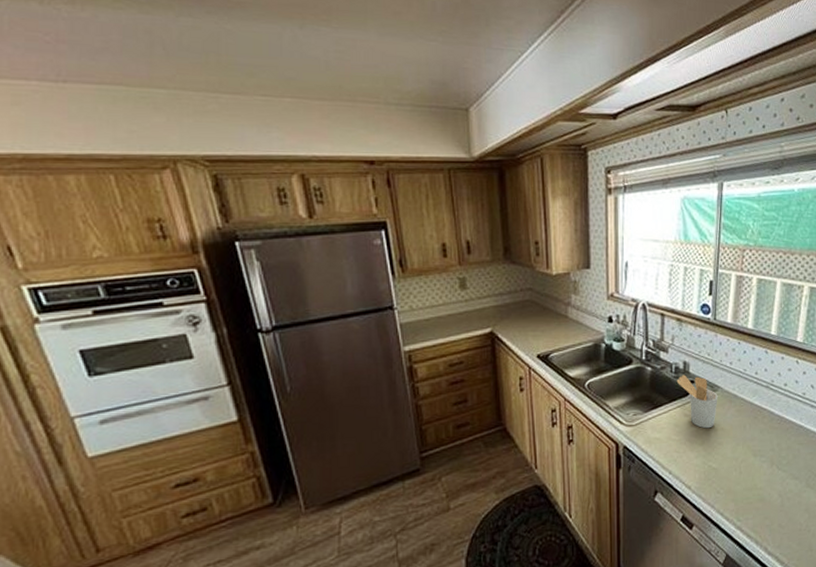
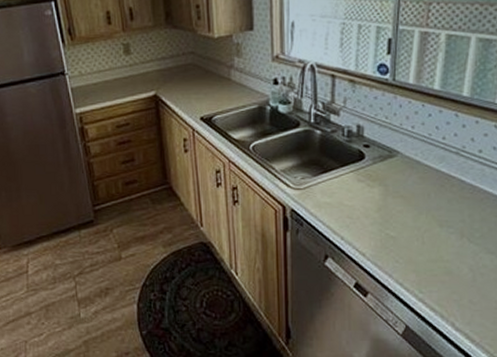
utensil holder: present [676,374,718,429] -> none [349,138,397,196]

